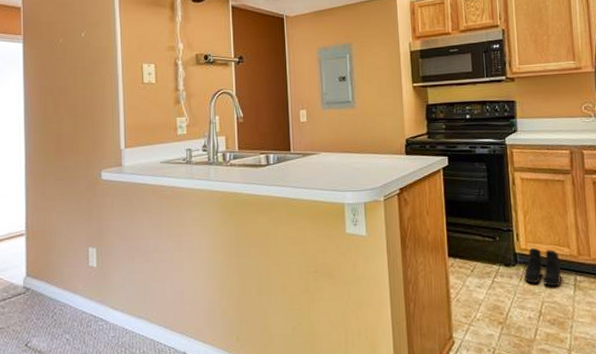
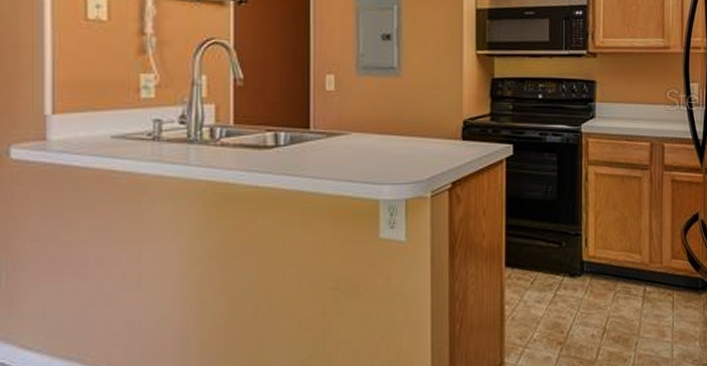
boots: present [524,247,561,287] -> none [590,254,630,299]

